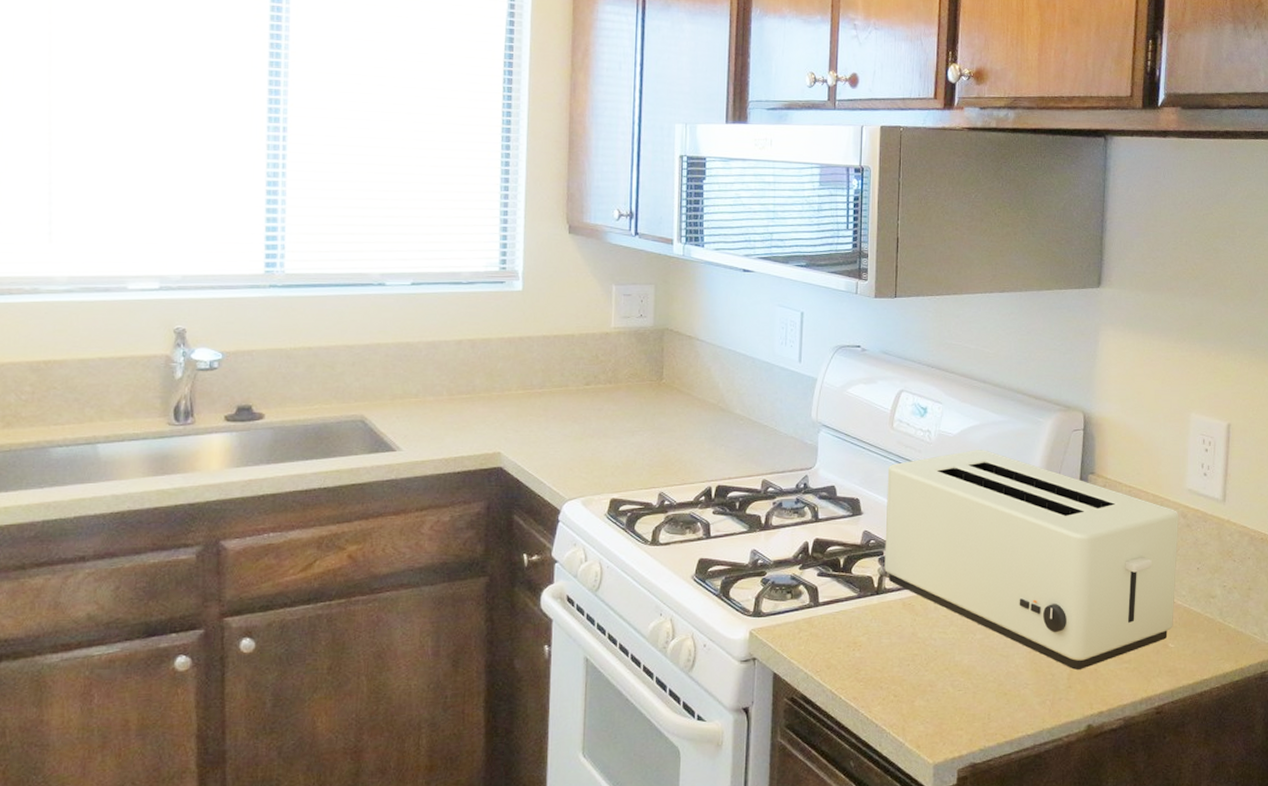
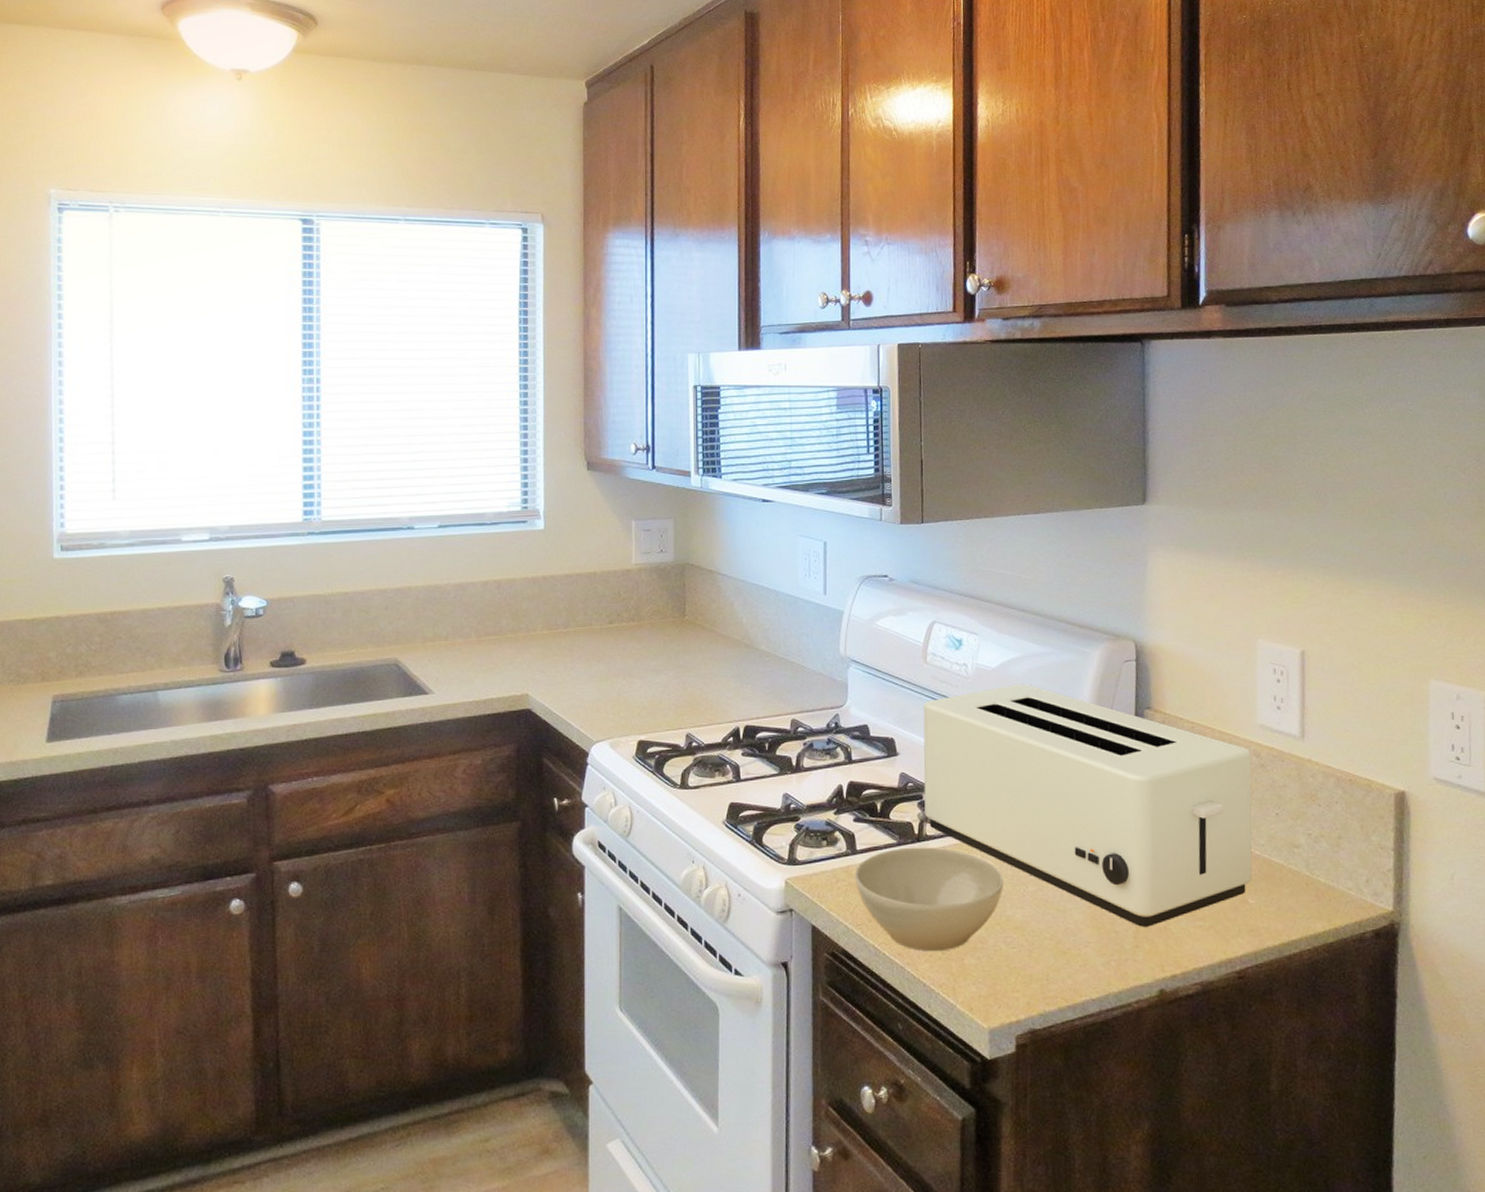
bowl: none [815,599,954,695] -> present [854,847,1004,952]

